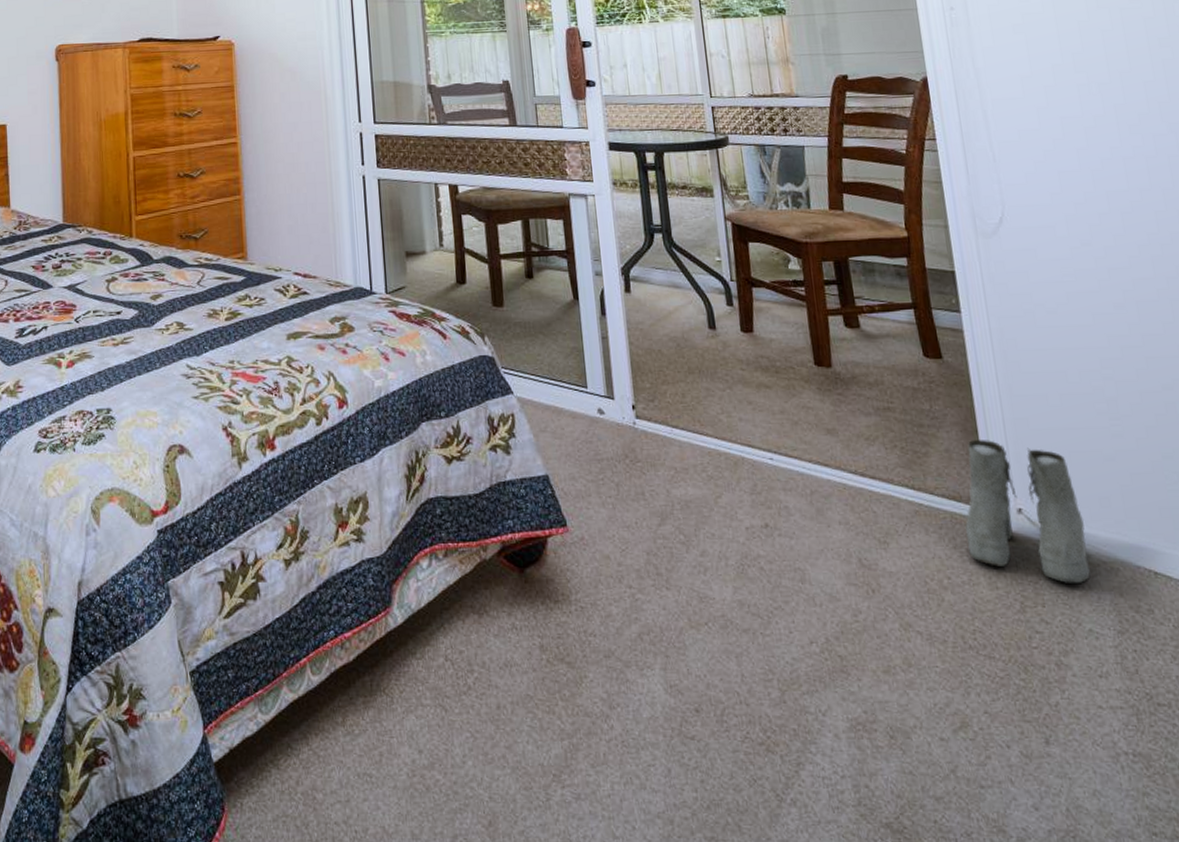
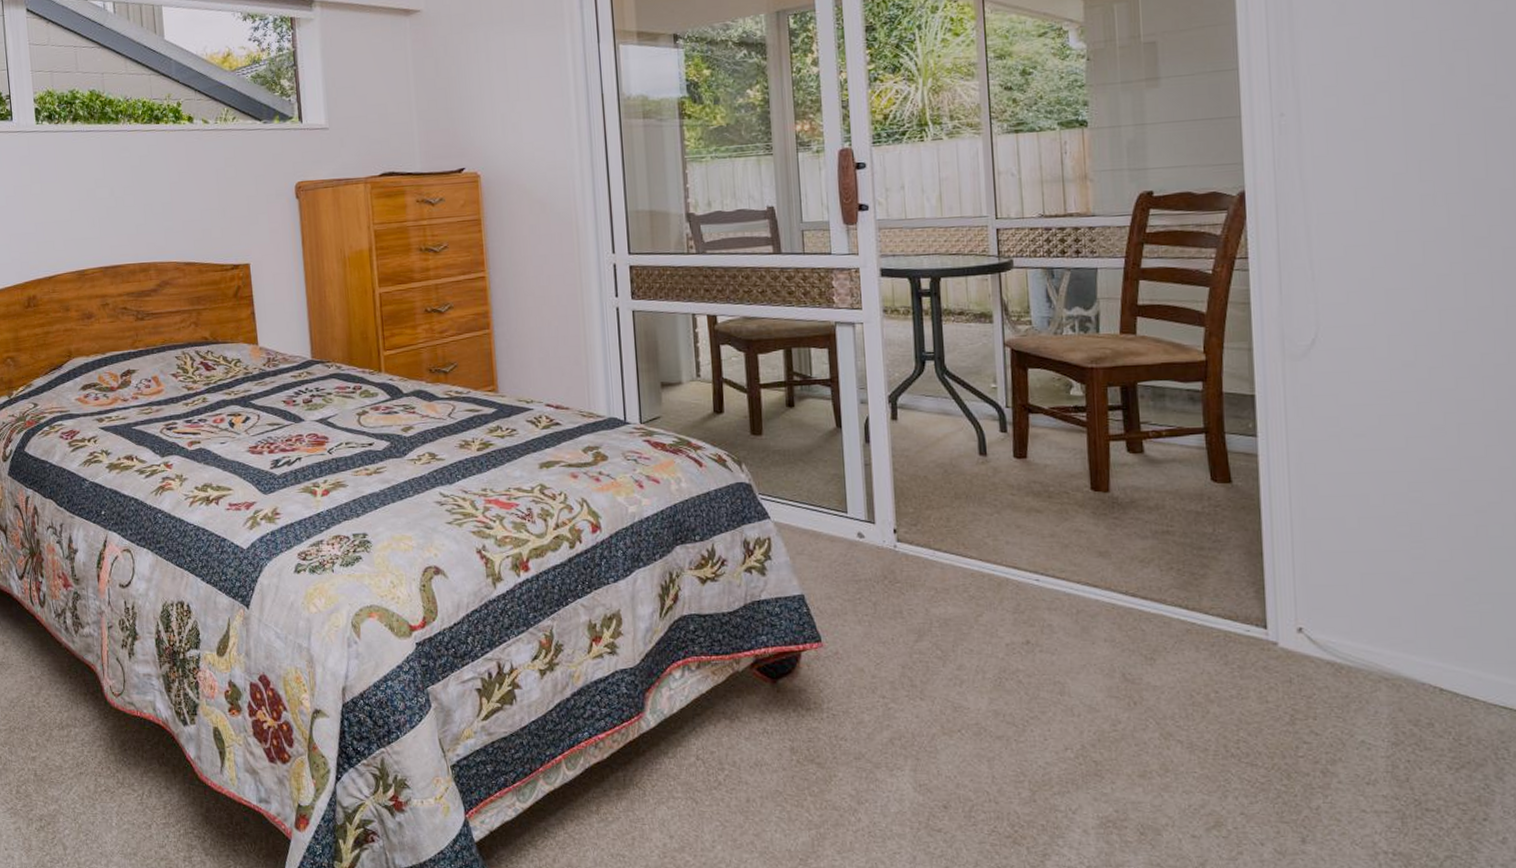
boots: present [965,439,1091,585] -> none [1239,561,1369,699]

